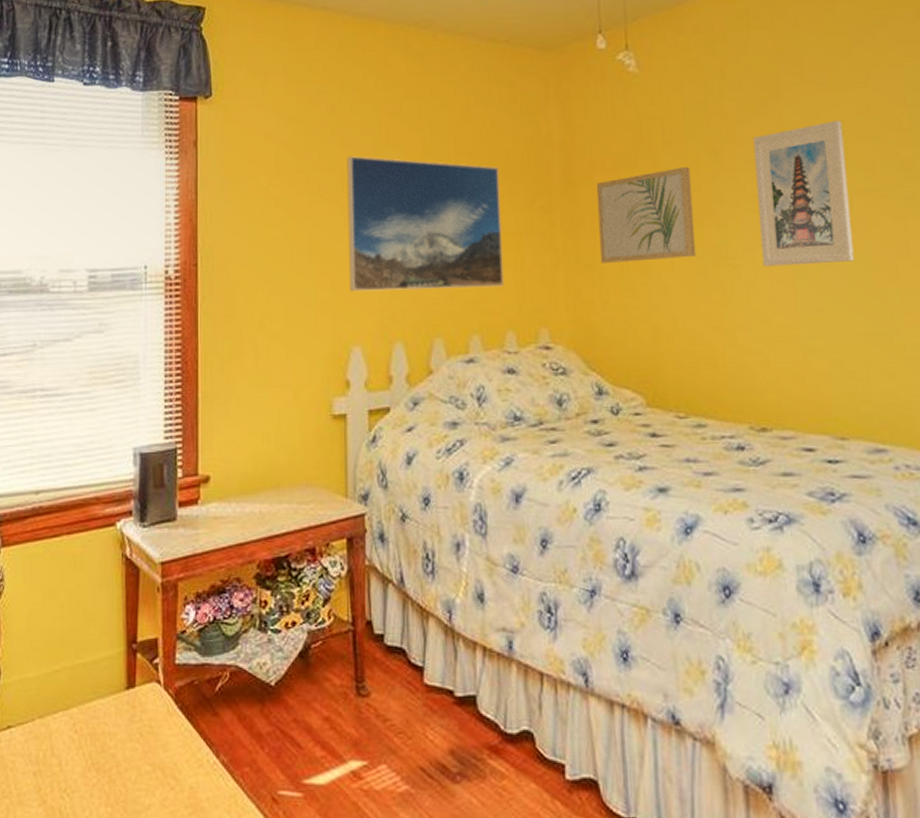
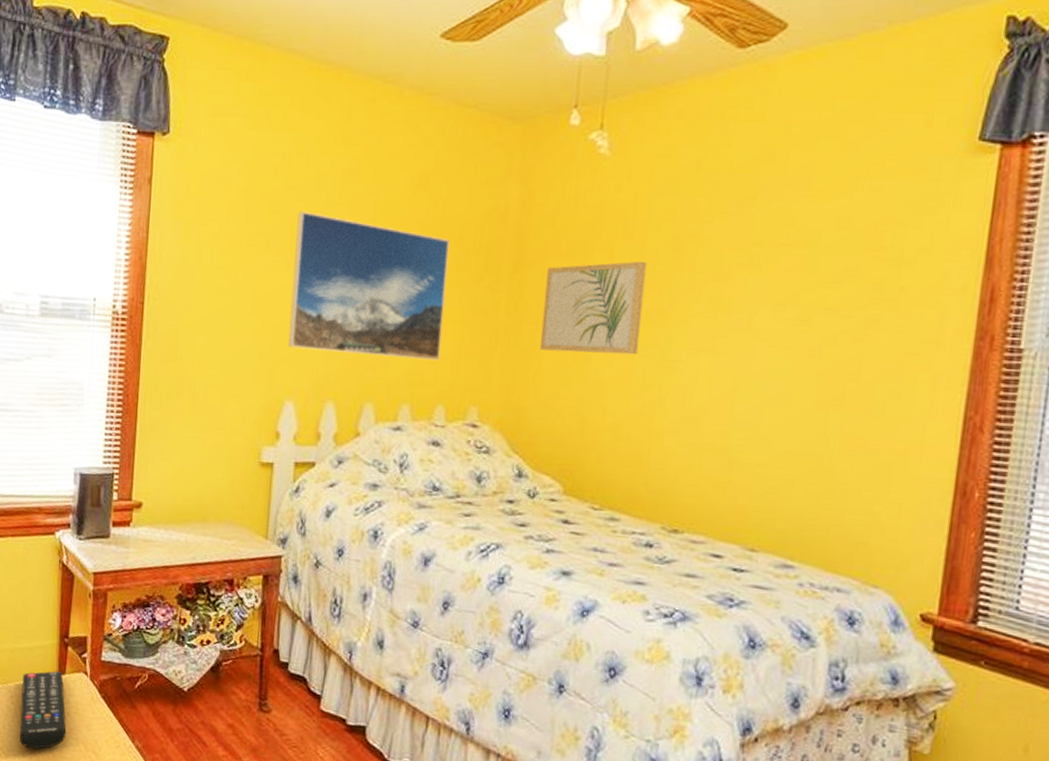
remote control: none [85,685,140,786] -> present [19,671,67,750]
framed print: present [753,120,854,267] -> none [705,230,818,379]

